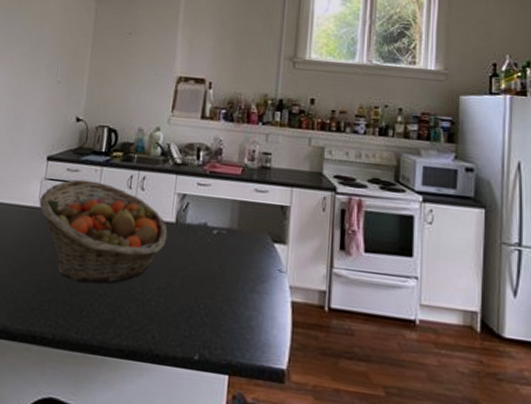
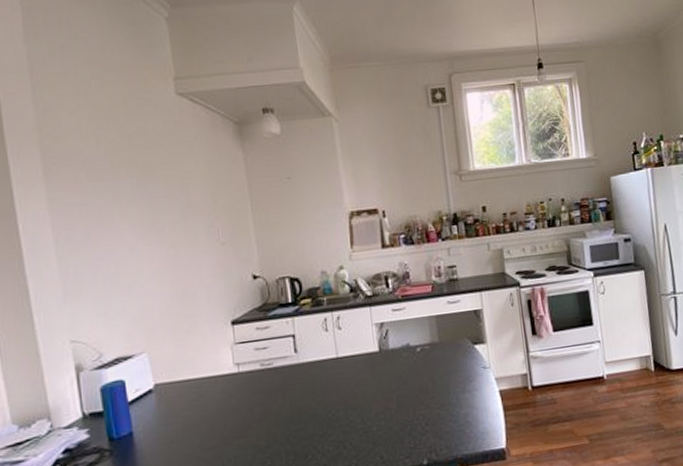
fruit basket: present [39,179,168,284] -> none [234,332,375,431]

